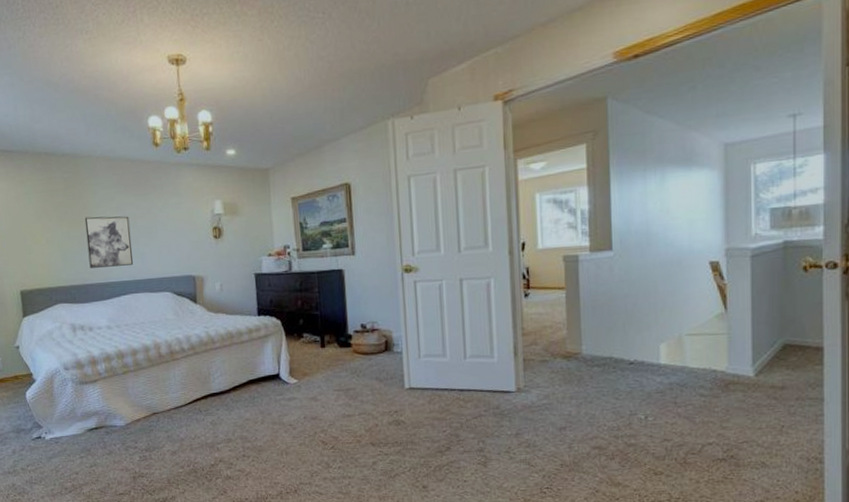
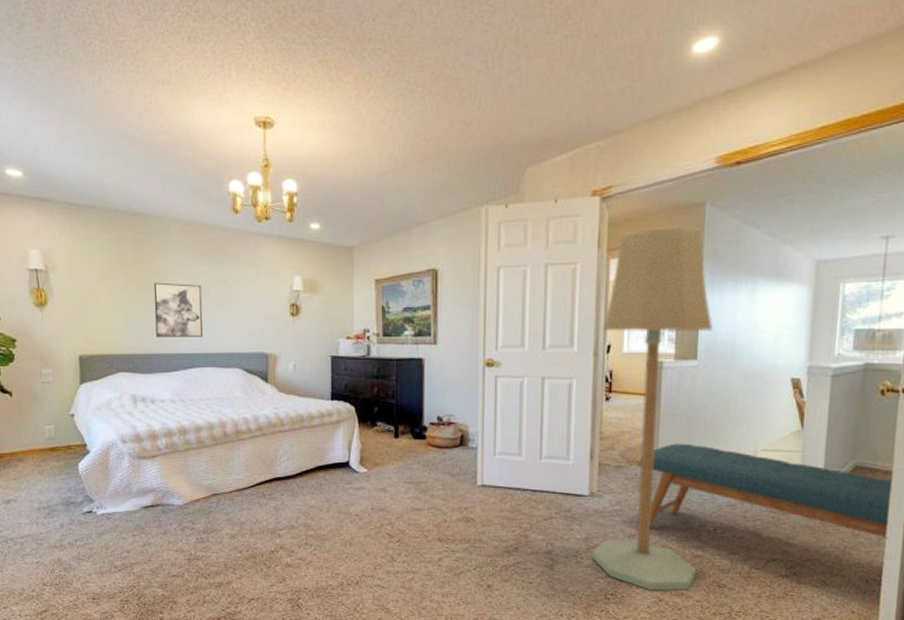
floor lamp: none [515,122,632,483] -> present [592,226,713,592]
bench: none [565,333,826,418] -> present [641,443,893,539]

